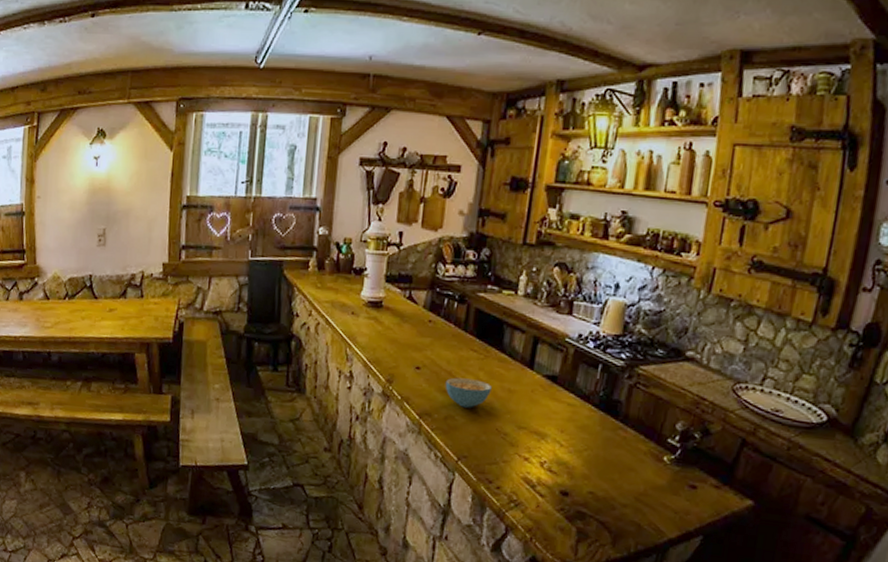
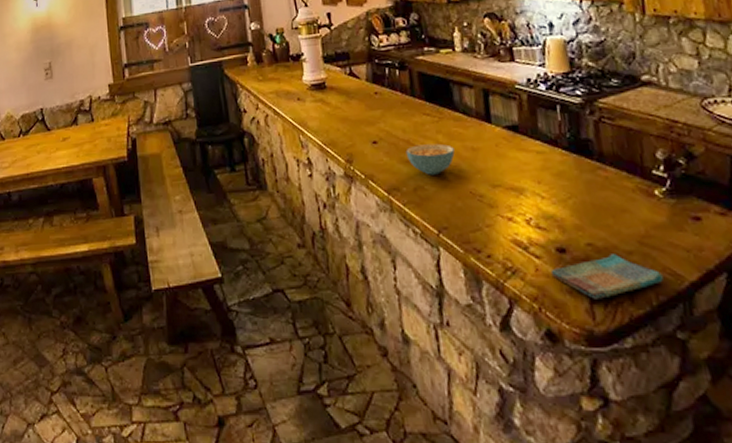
dish towel: none [549,504,648,540] -> present [550,254,665,299]

